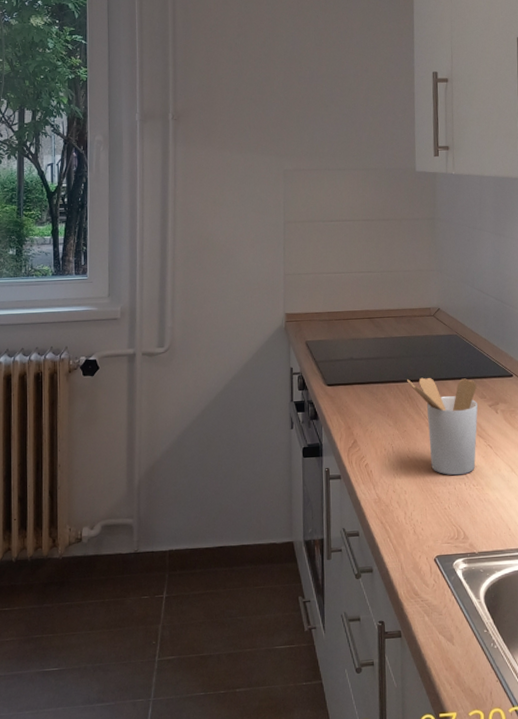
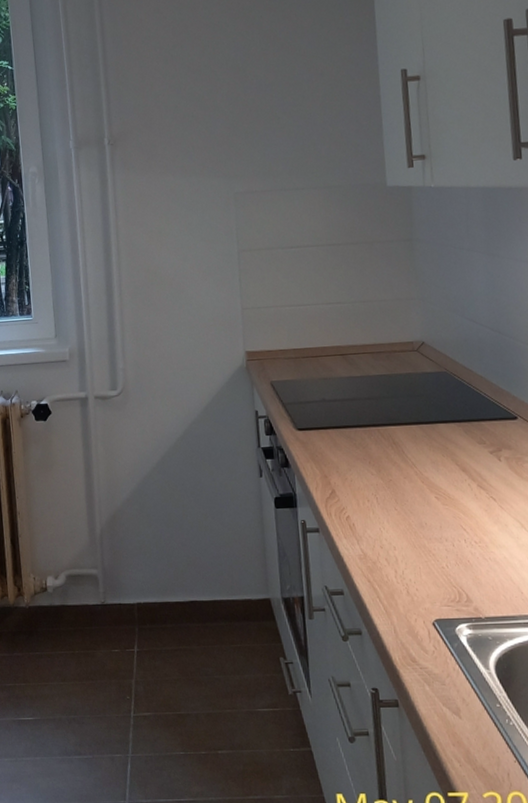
utensil holder: present [406,377,478,476] -> none [388,420,477,531]

